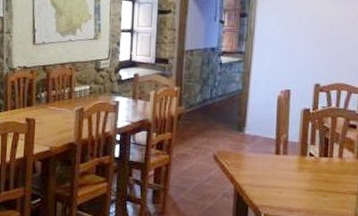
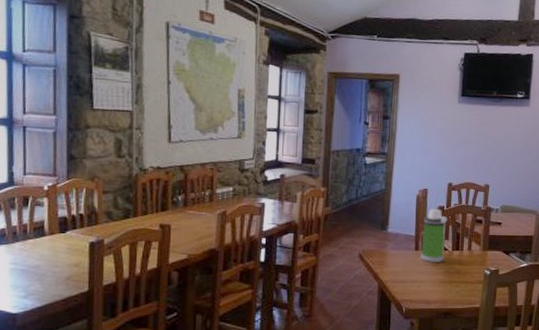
water bottle: none [281,111,313,169] -> present [420,209,447,262]

